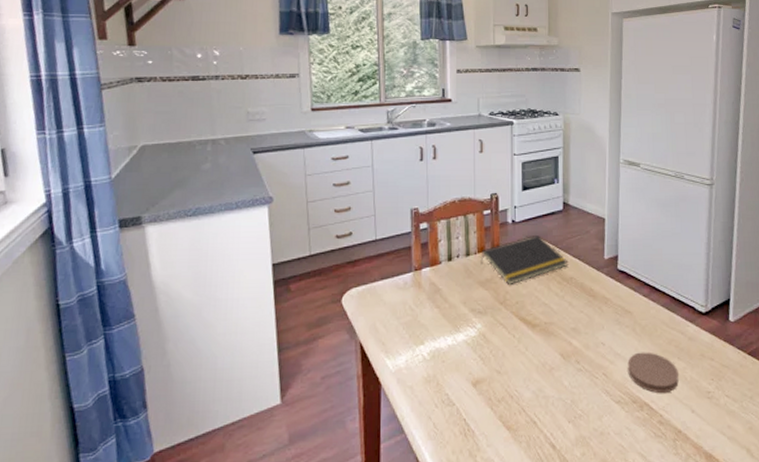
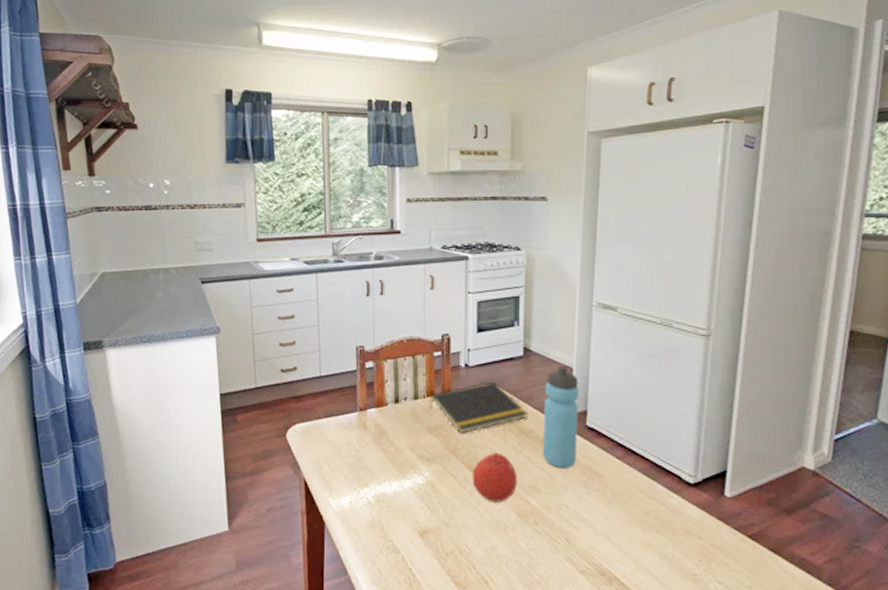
fruit: none [520,300,560,347] -> present [472,452,517,503]
water bottle: none [581,217,611,310] -> present [542,366,579,469]
coaster: present [627,352,679,394] -> none [595,520,657,570]

